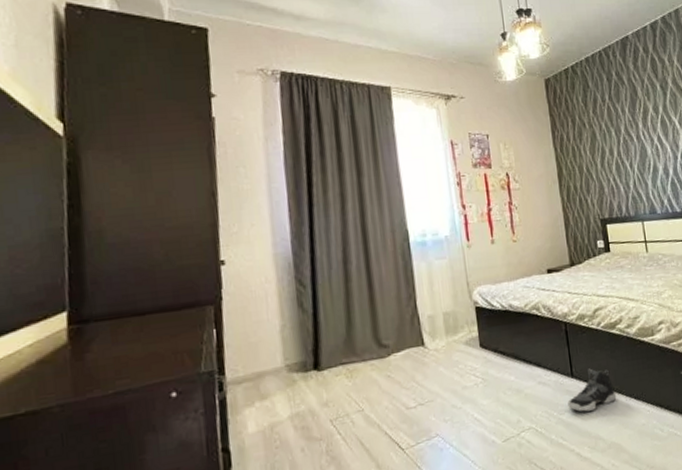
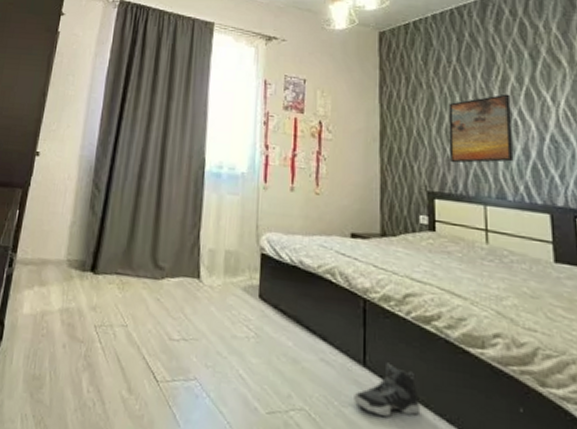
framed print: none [607,123,659,191] -> present [448,93,514,163]

